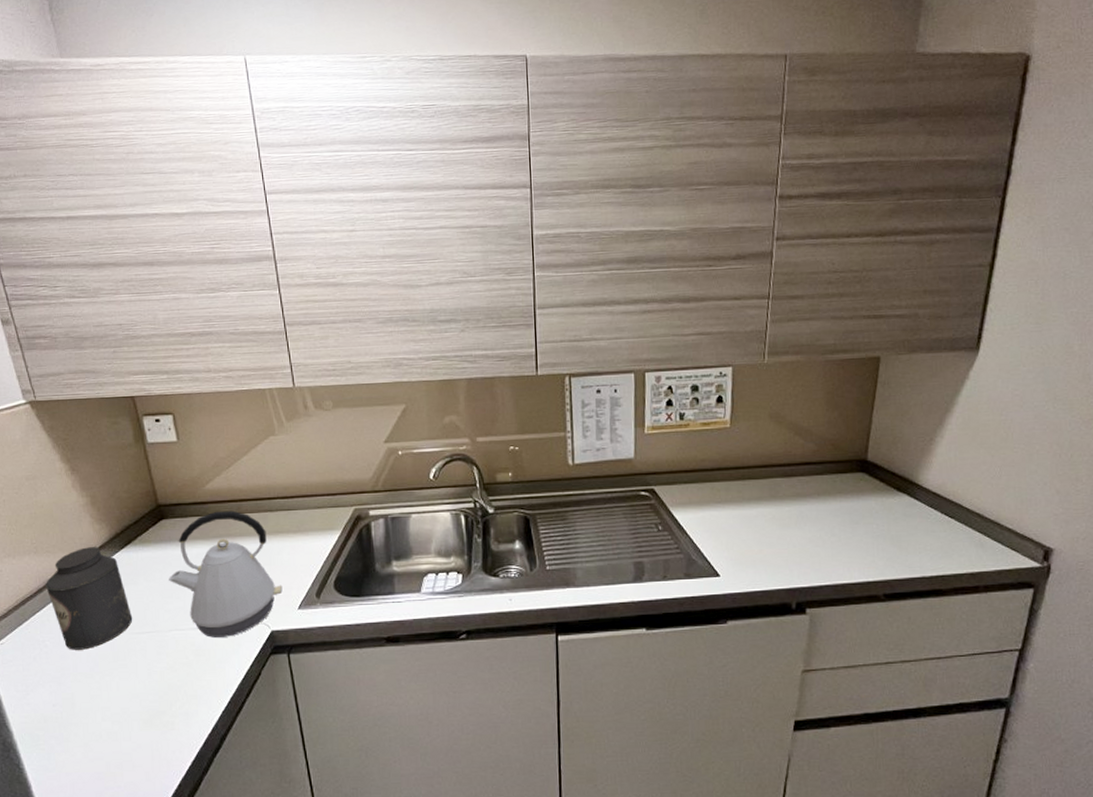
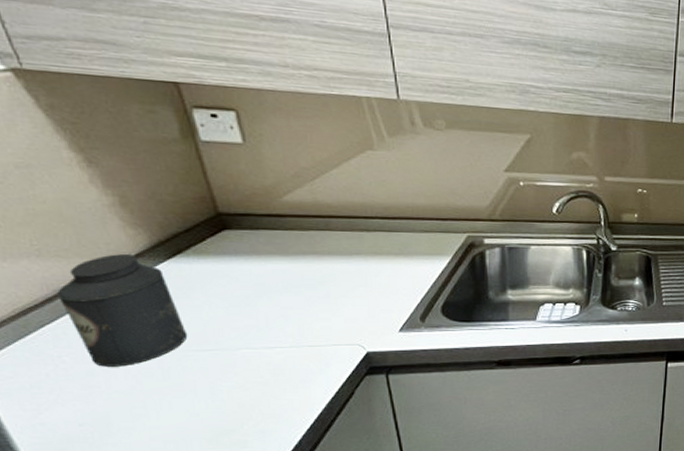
kettle: present [169,510,283,638] -> none [235,226,381,357]

